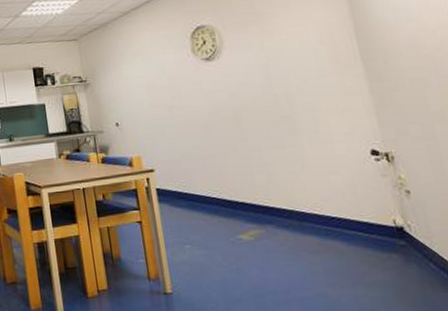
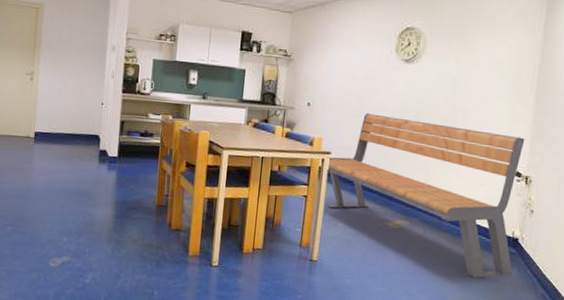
park bench: none [151,111,412,284] -> present [327,113,525,279]

